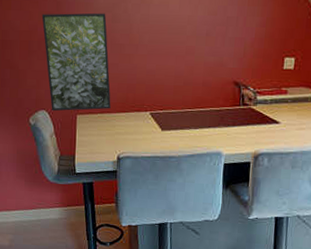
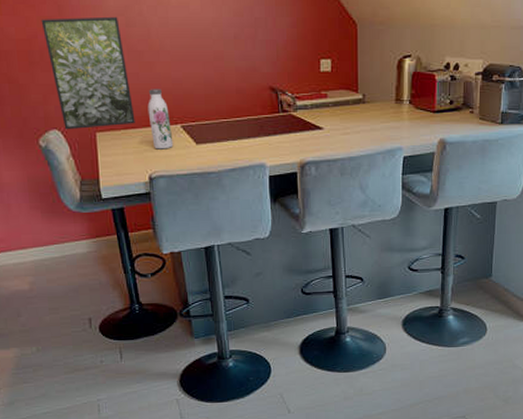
water bottle: none [122,78,142,133] -> present [147,89,174,150]

